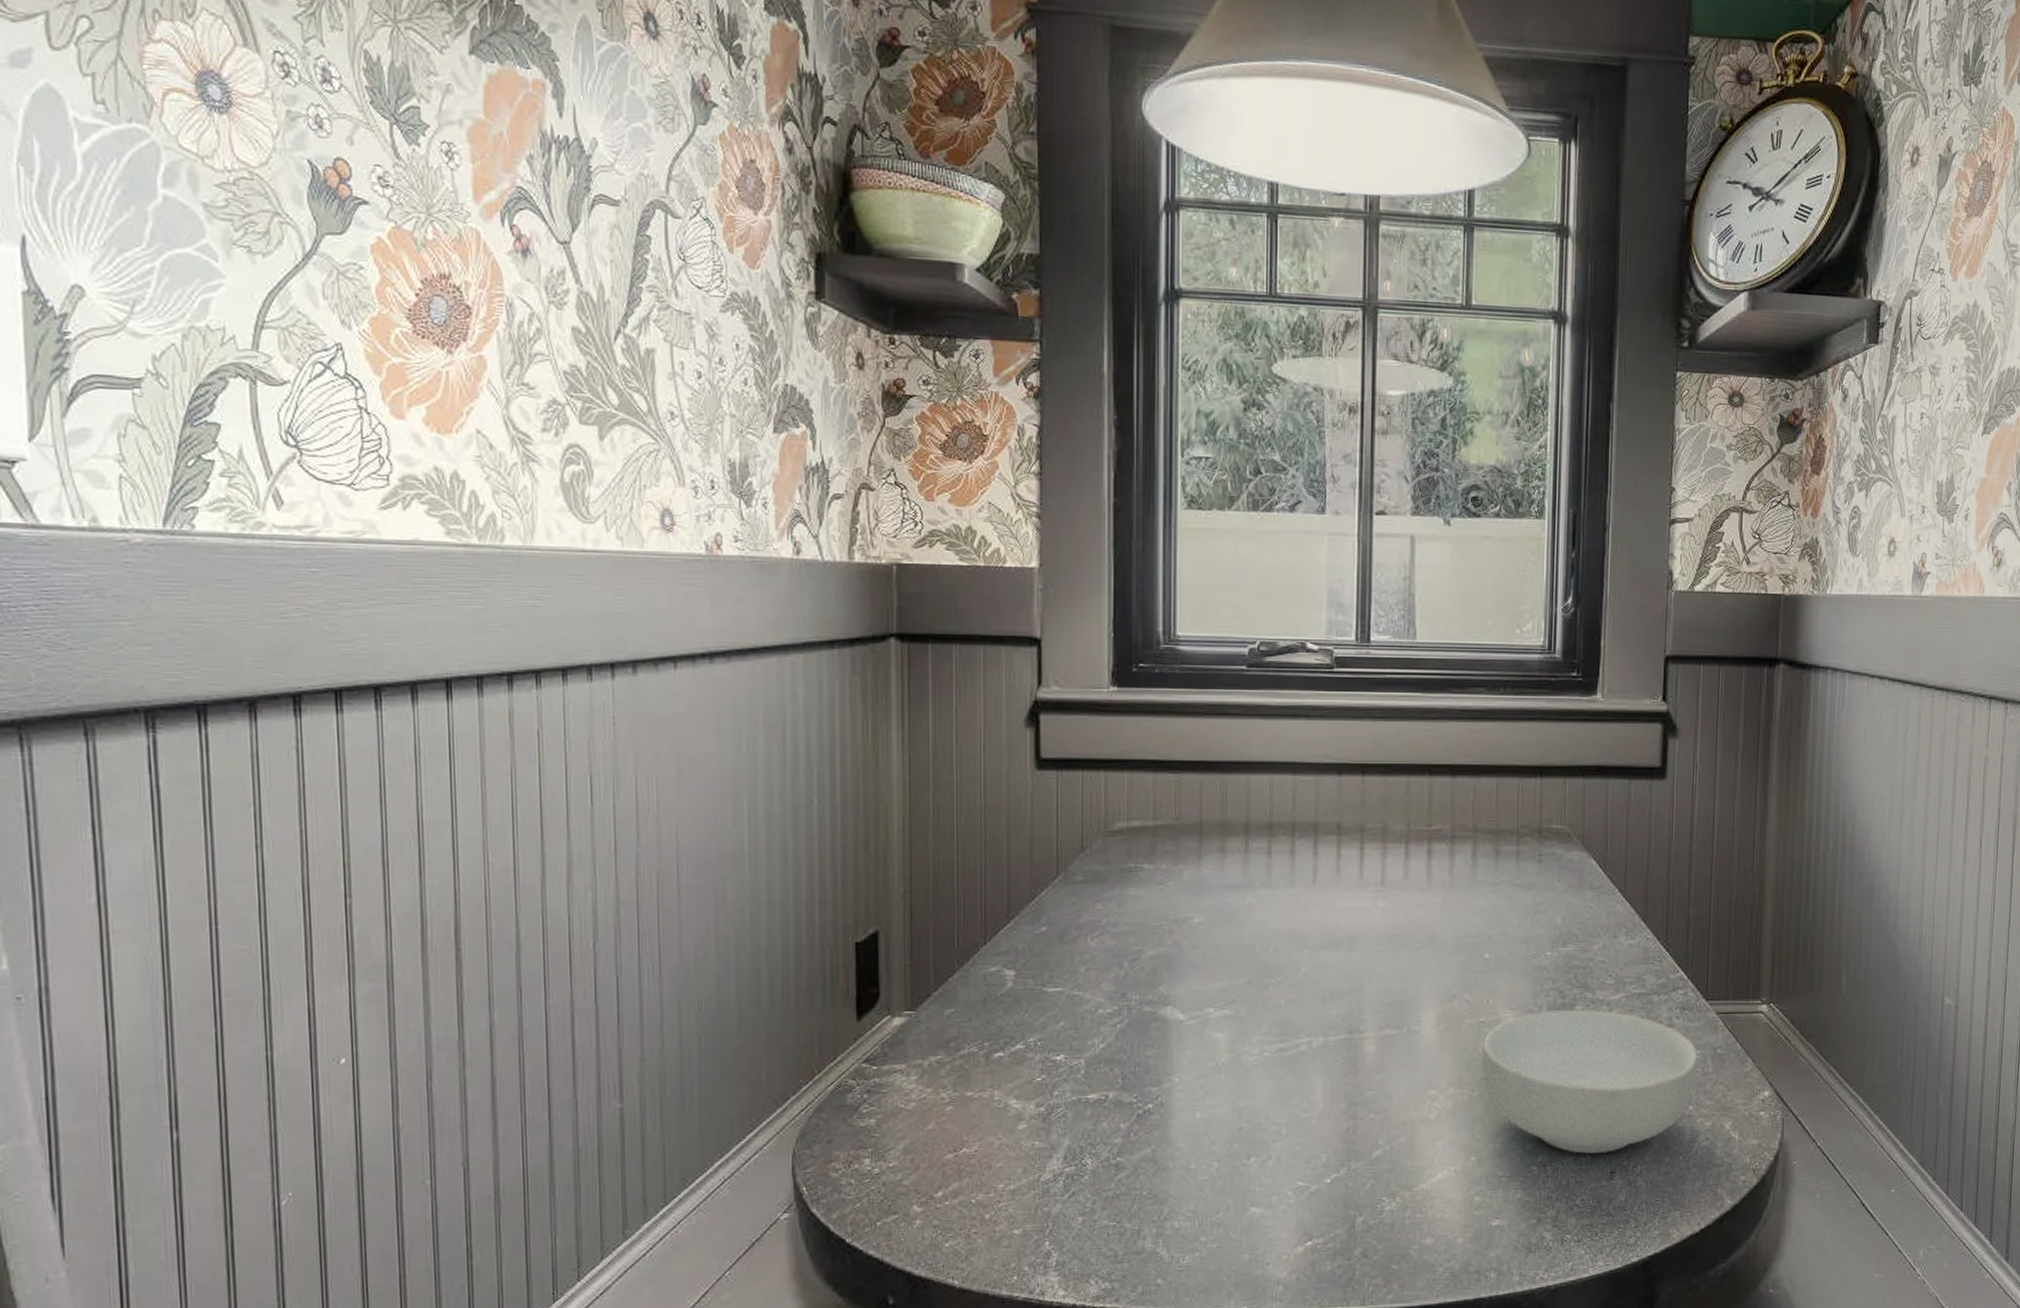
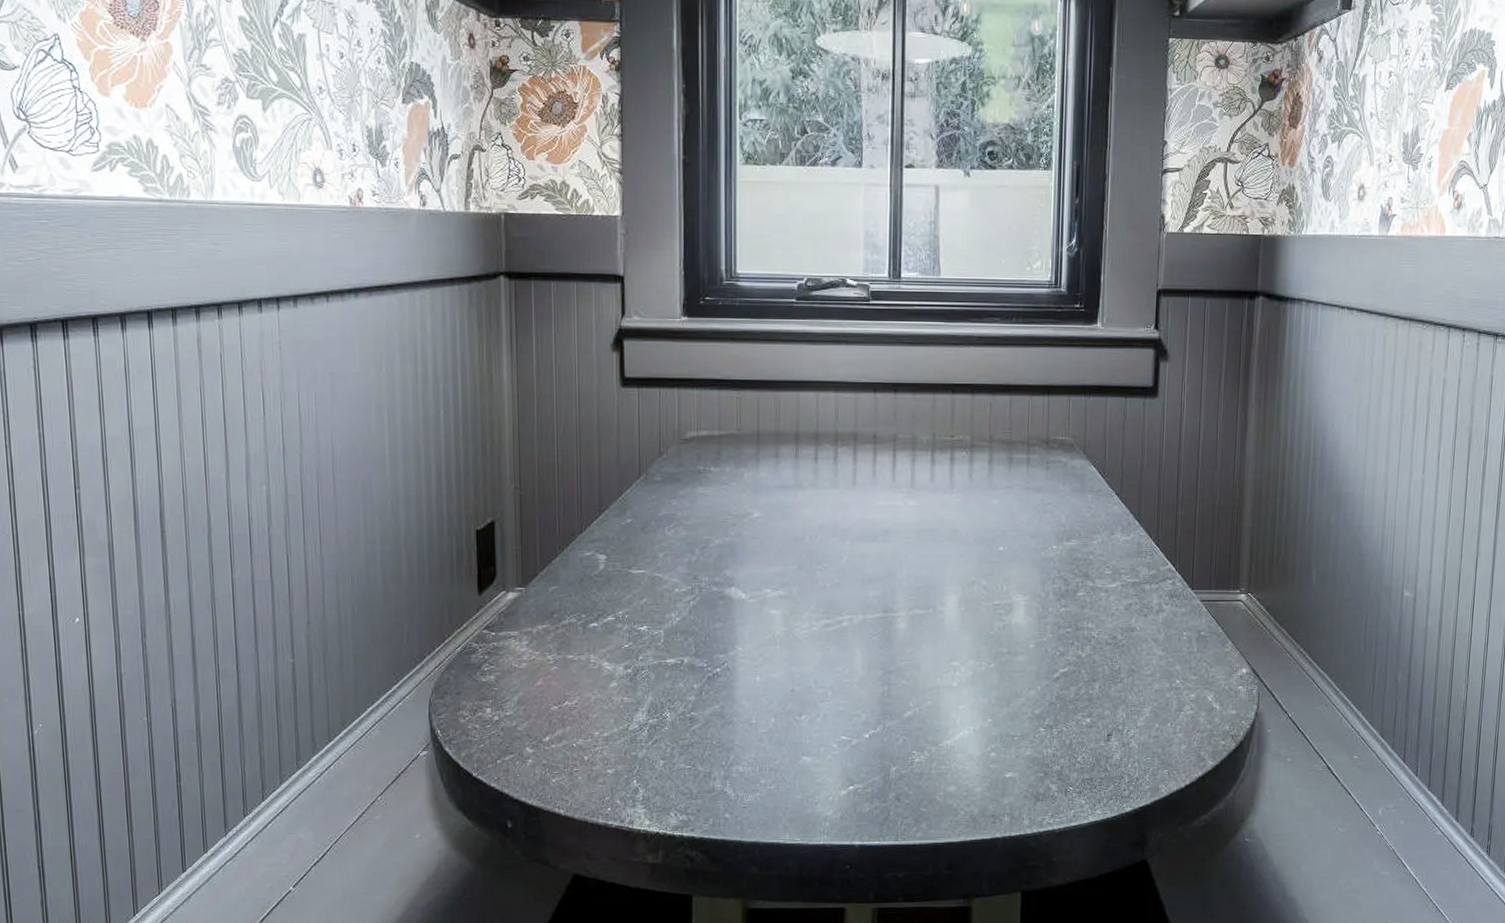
cereal bowl: present [1482,1009,1698,1155] -> none [997,595,1185,719]

